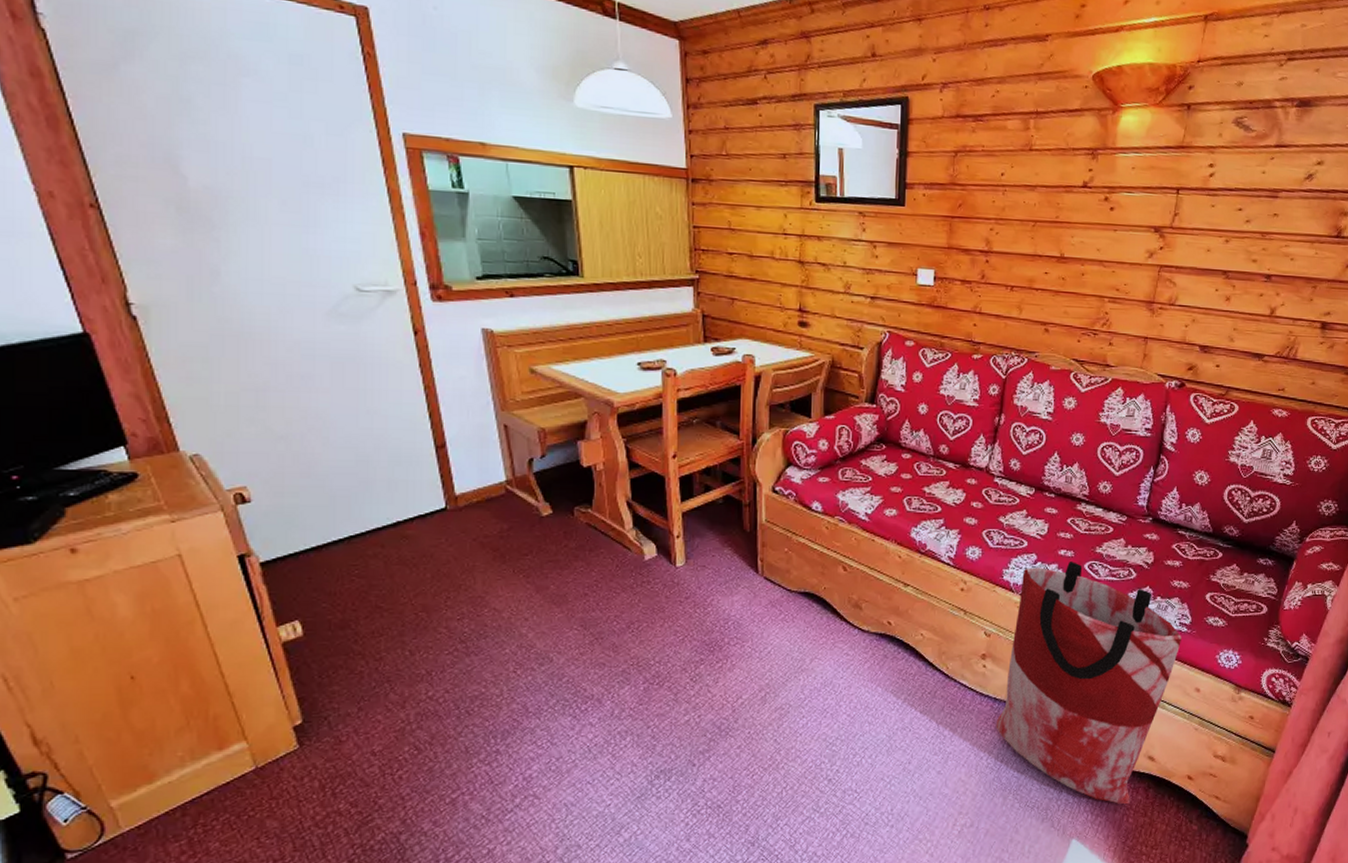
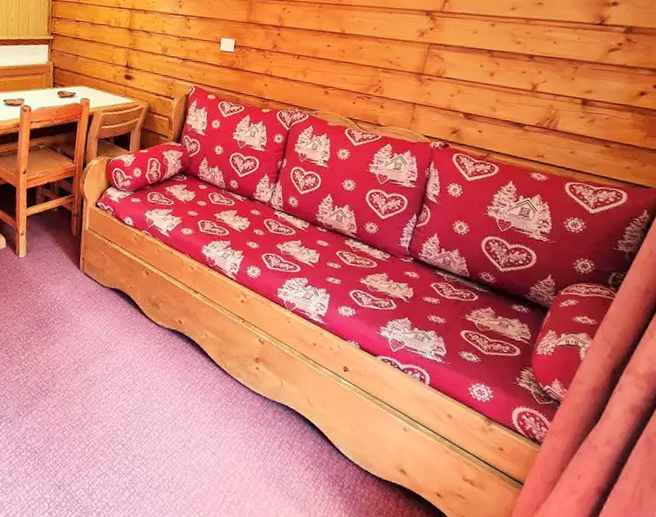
bag: present [995,562,1181,805] -> none [264,288,436,510]

